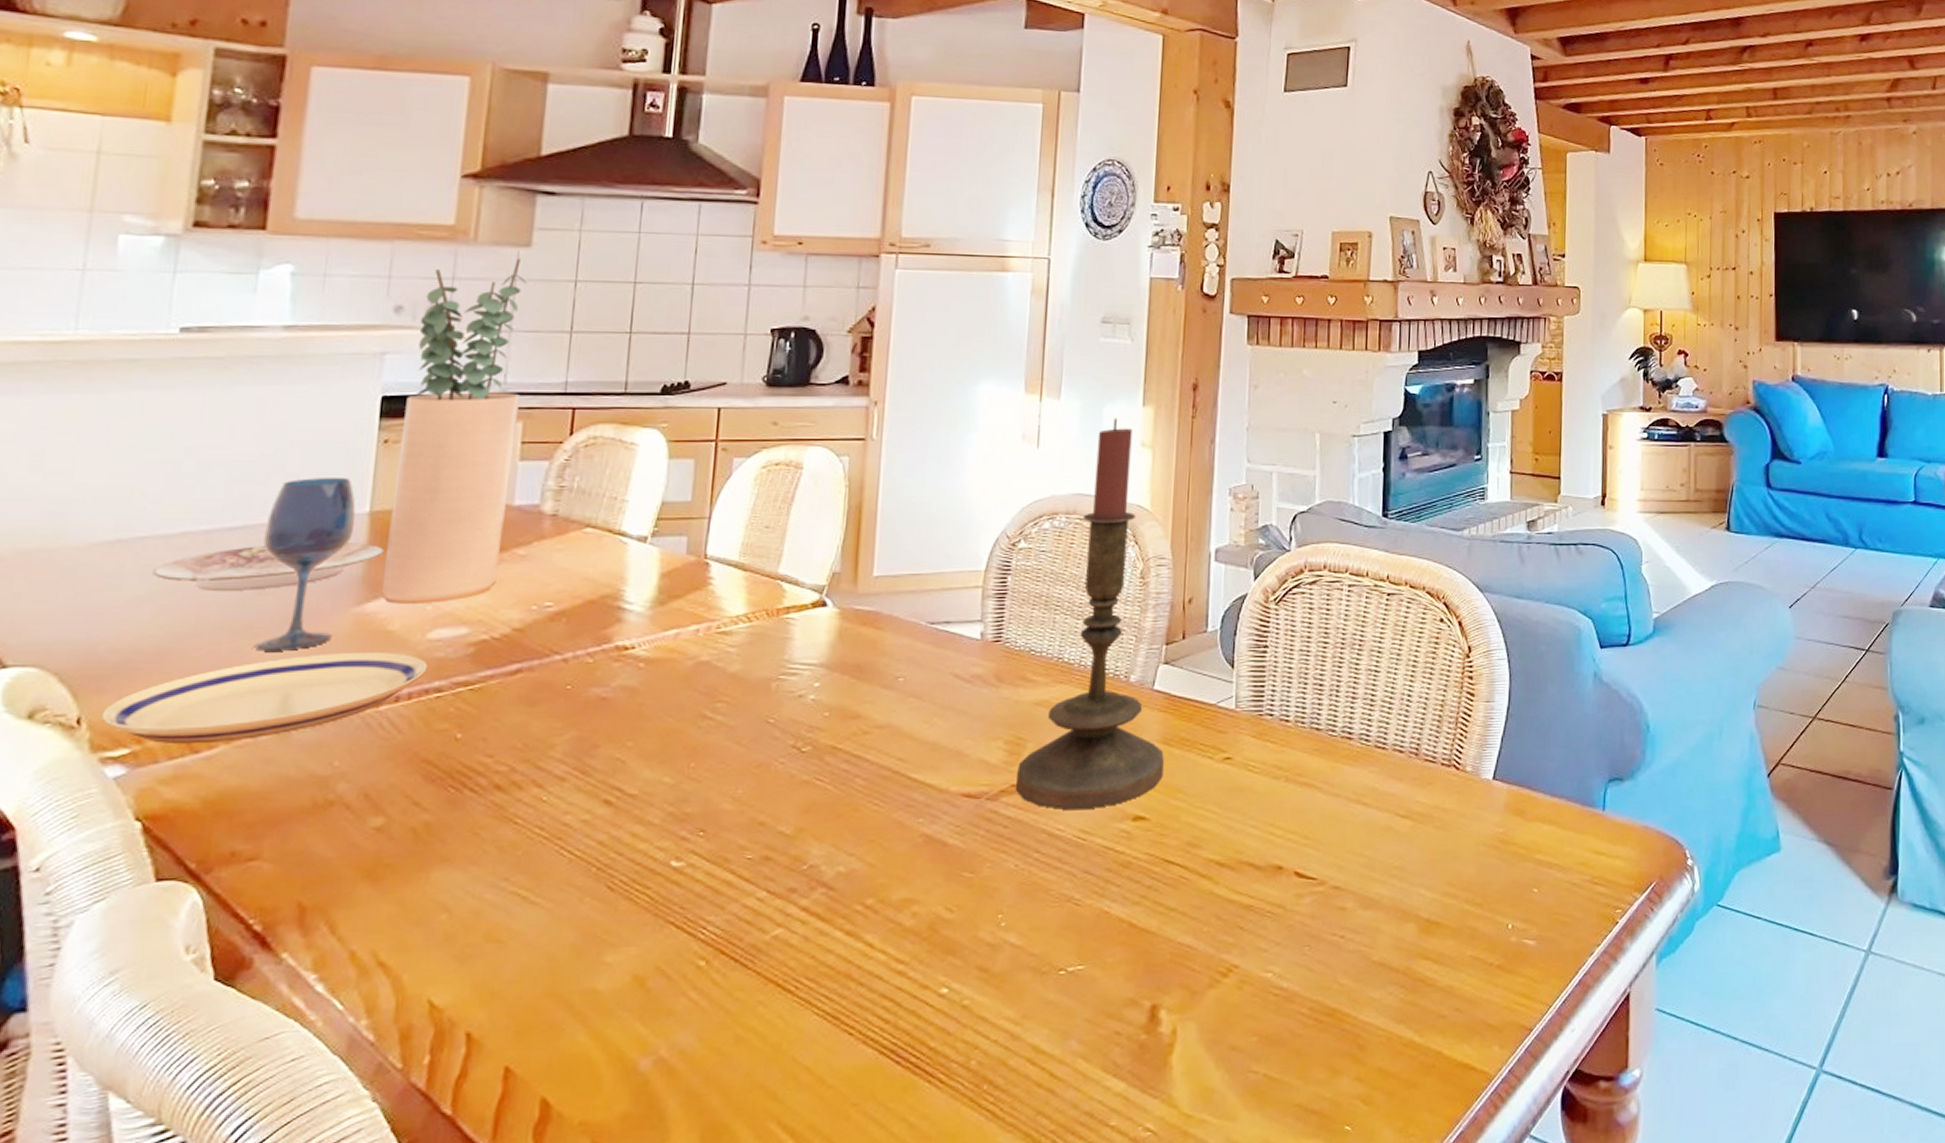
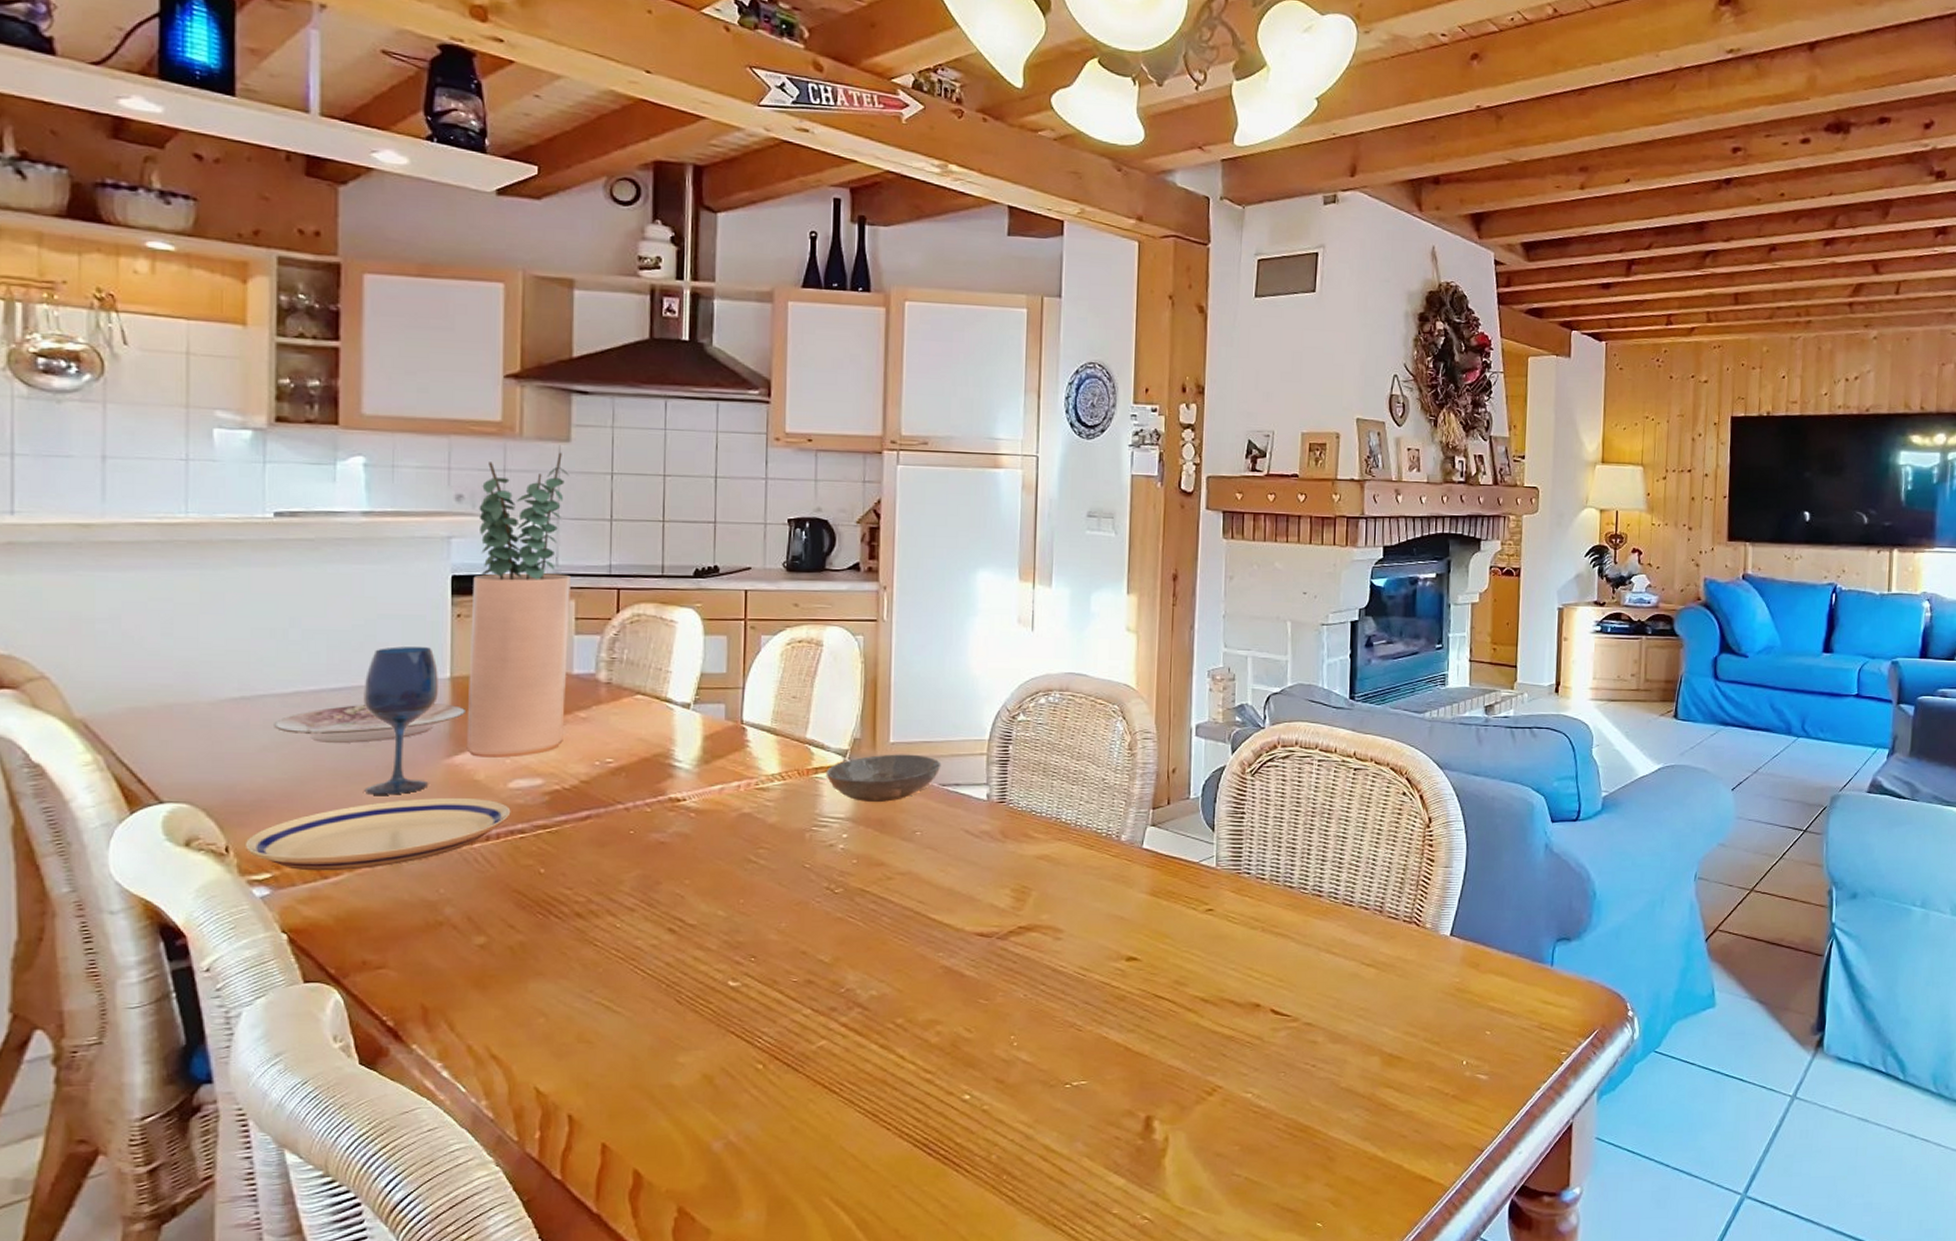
bowl: none [798,589,931,646] -> present [826,754,941,803]
candle: present [1016,418,1164,810] -> none [1023,605,1153,949]

